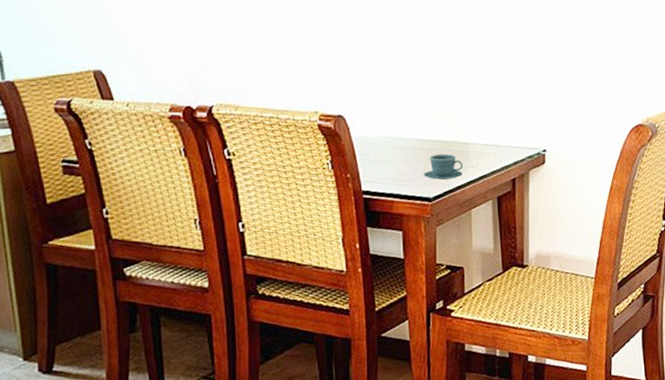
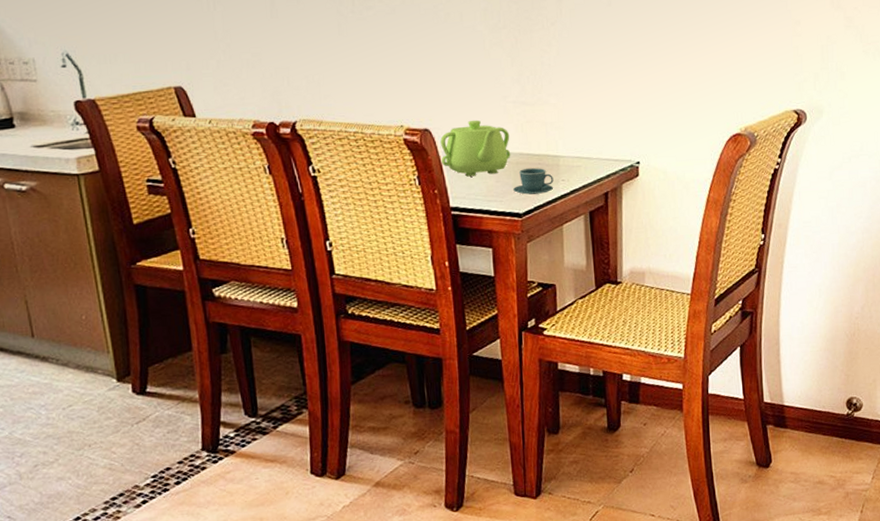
teapot: none [354,107,422,162] -> present [440,119,511,177]

